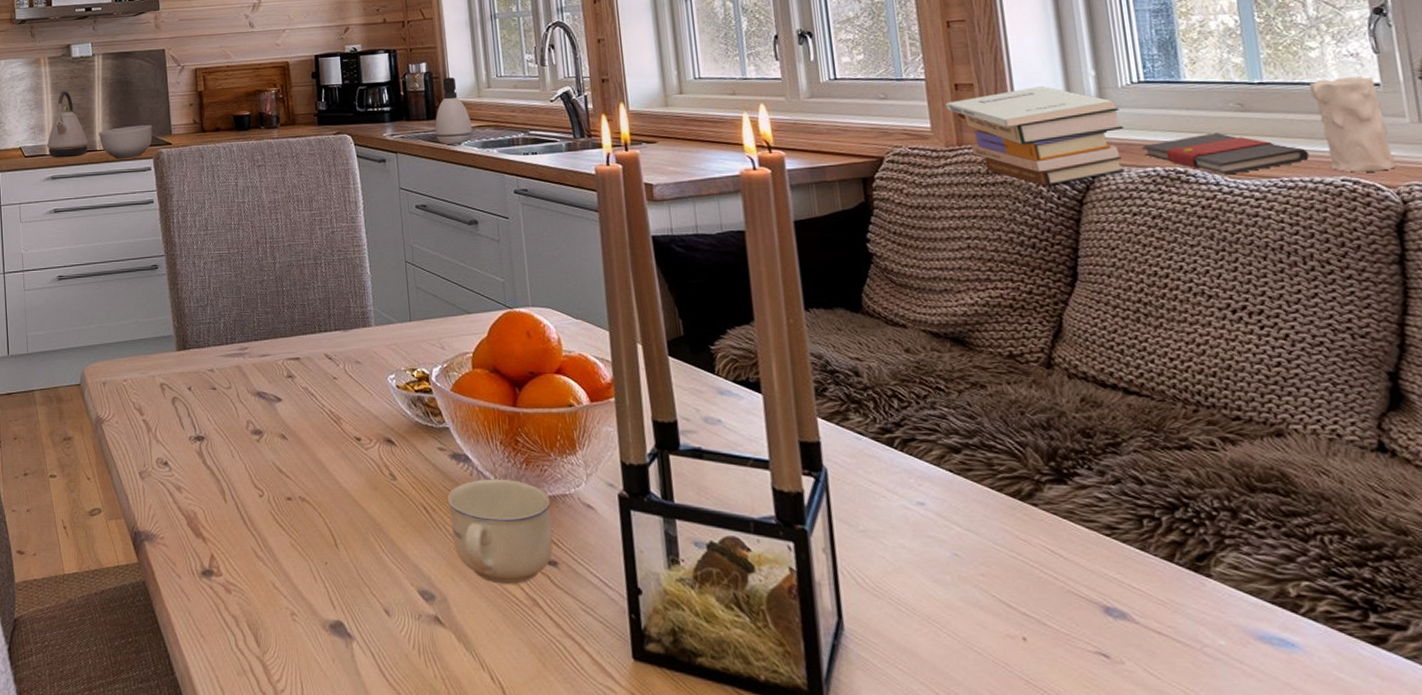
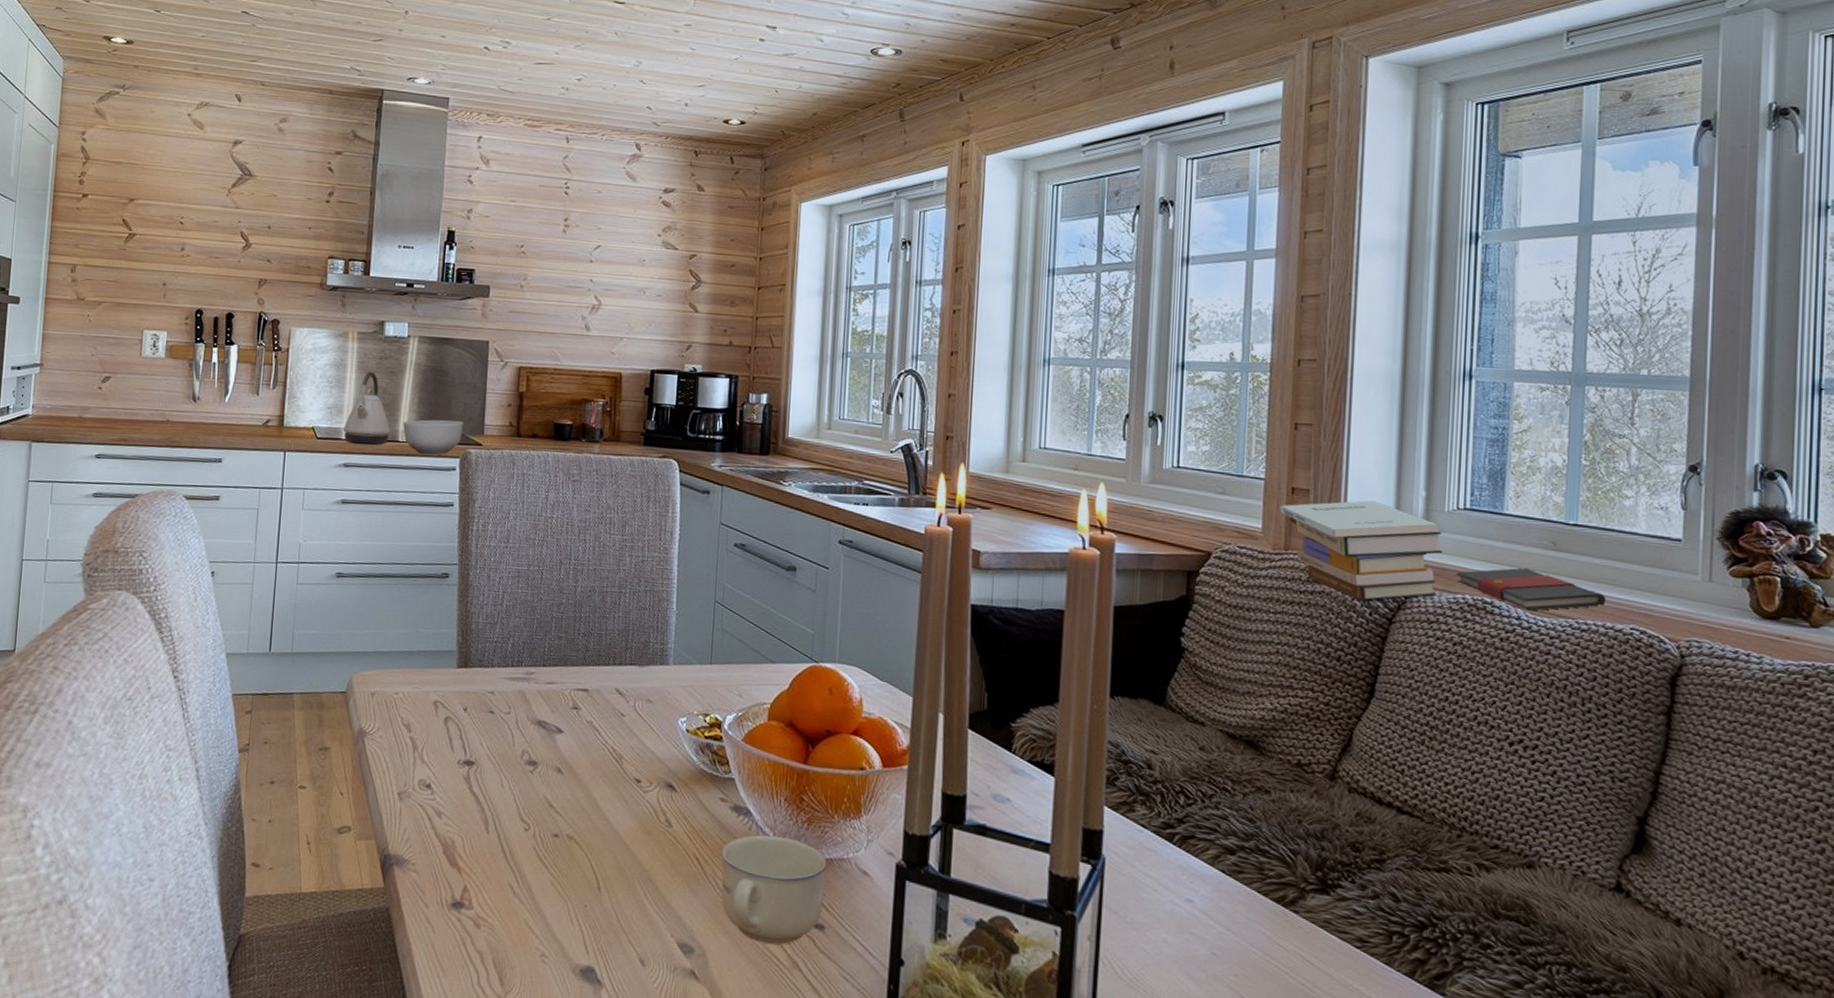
soap dispenser: present [434,77,473,145] -> none [766,412,806,485]
candle: present [1309,77,1396,172] -> none [1619,528,1682,625]

